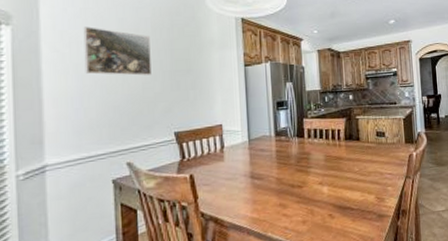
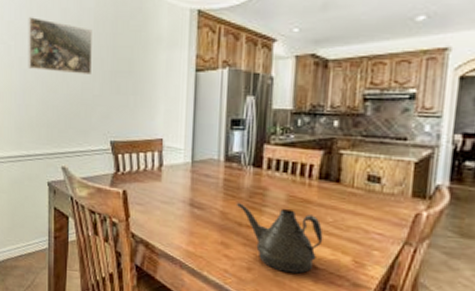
teapot: none [288,167,354,218] -> present [236,202,323,274]

